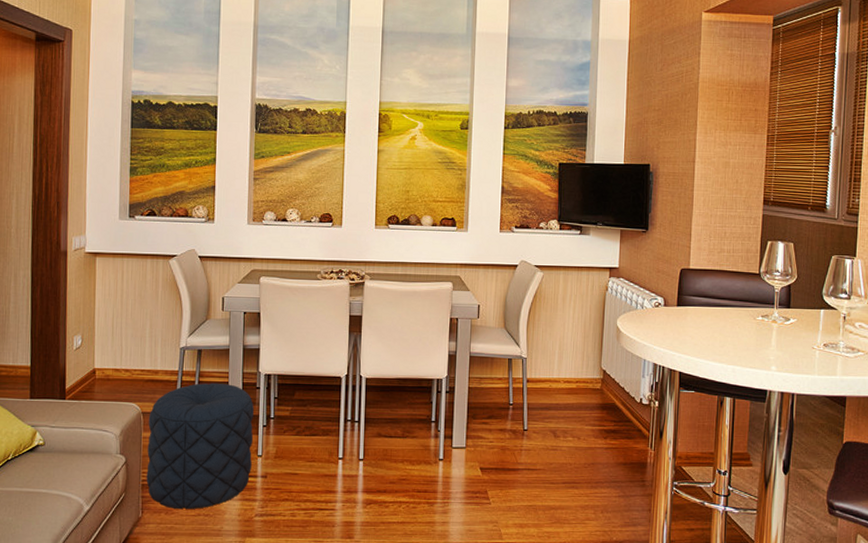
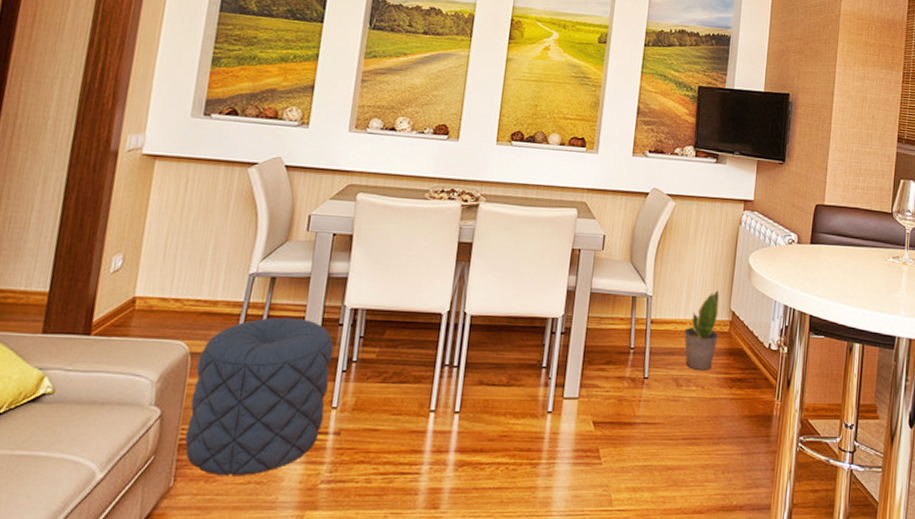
potted plant: none [558,350,591,423] -> present [683,289,720,370]

